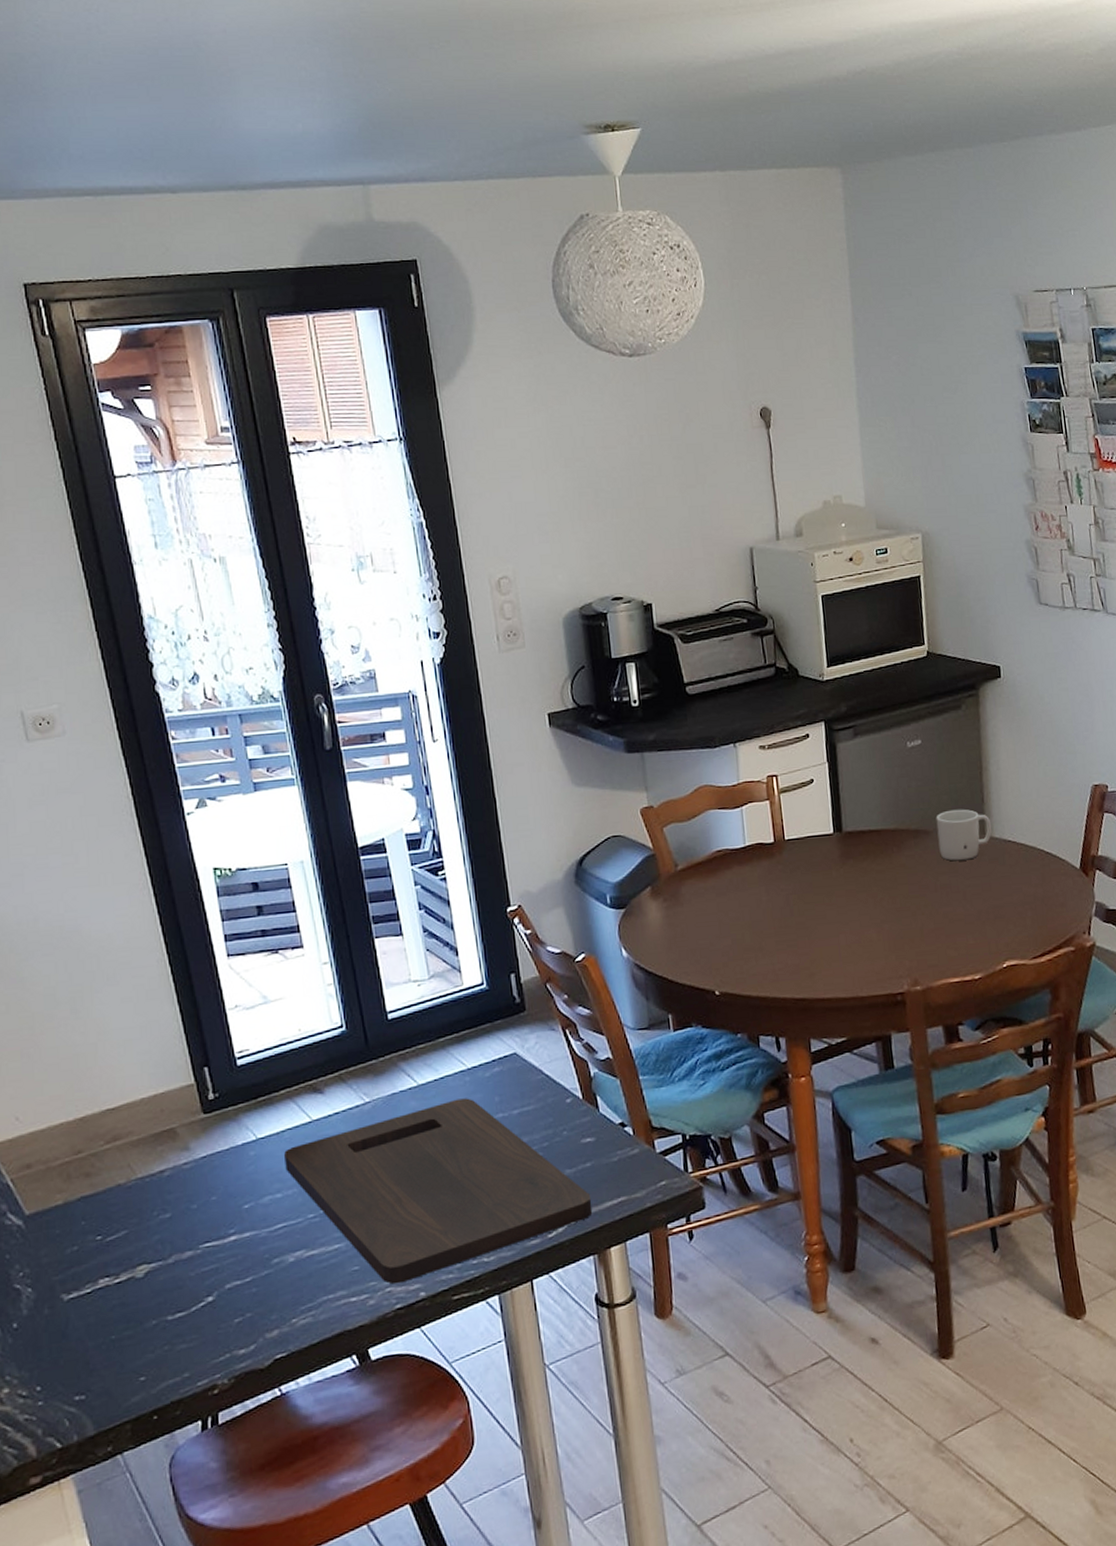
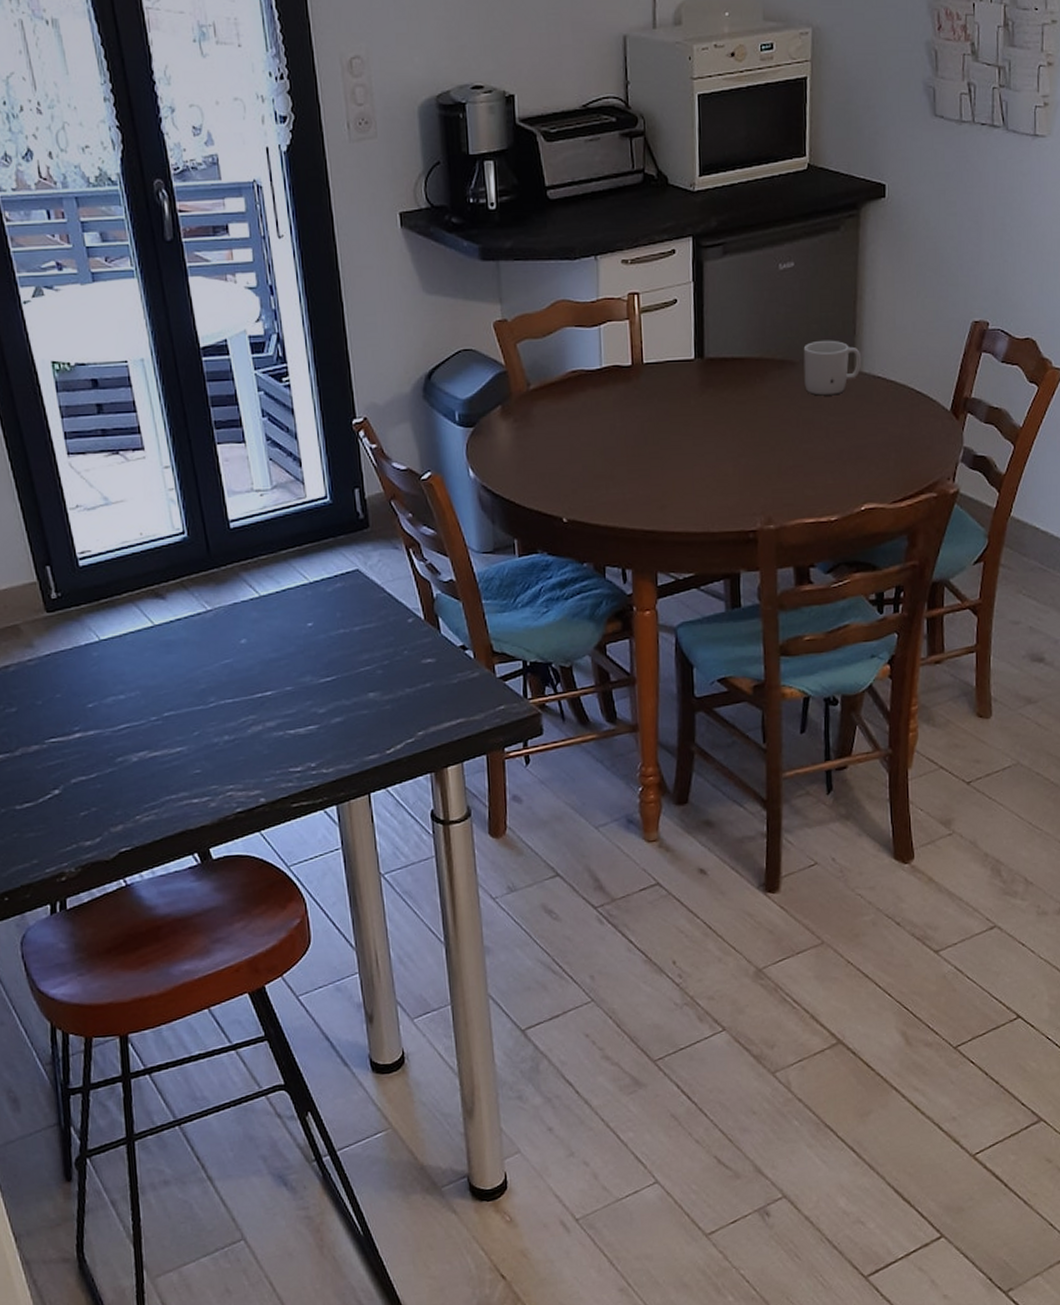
cutting board: present [284,1098,593,1285] -> none [127,612,431,789]

